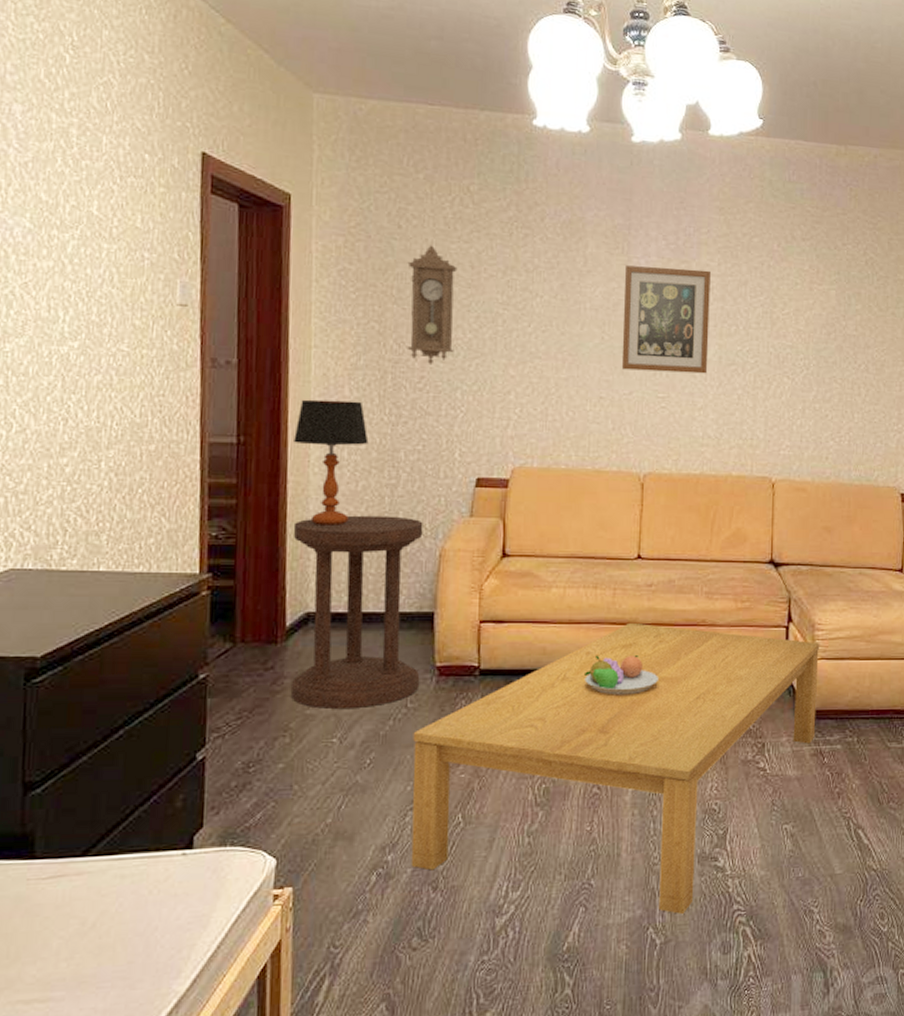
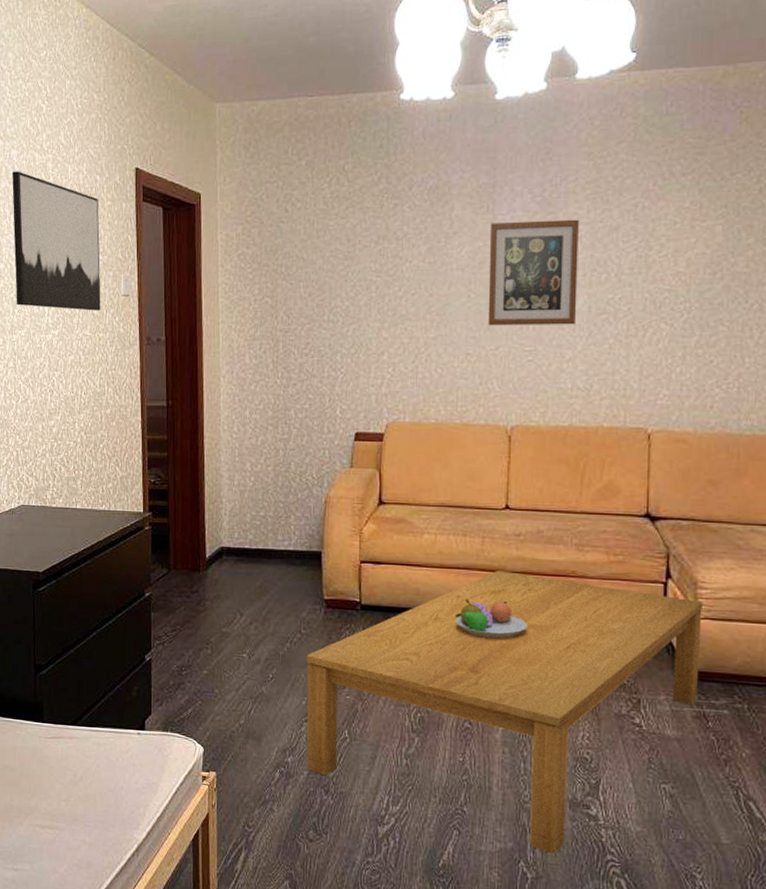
wall art: none [11,131,147,321] -> present [12,171,101,311]
side table: present [290,515,423,709] -> none [209,466,311,630]
table lamp: present [294,399,369,526] -> none [208,367,266,475]
pendulum clock: present [407,245,458,366] -> none [293,224,336,333]

